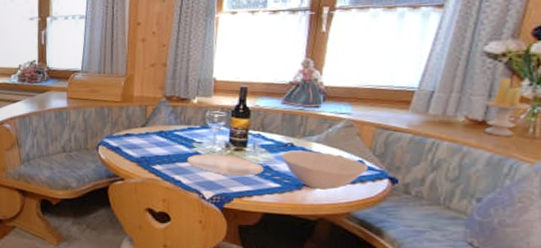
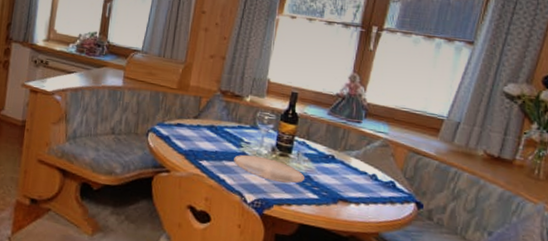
bowl: present [281,150,368,190] -> none [322,162,398,208]
candle: present [483,76,531,136] -> none [498,117,538,175]

